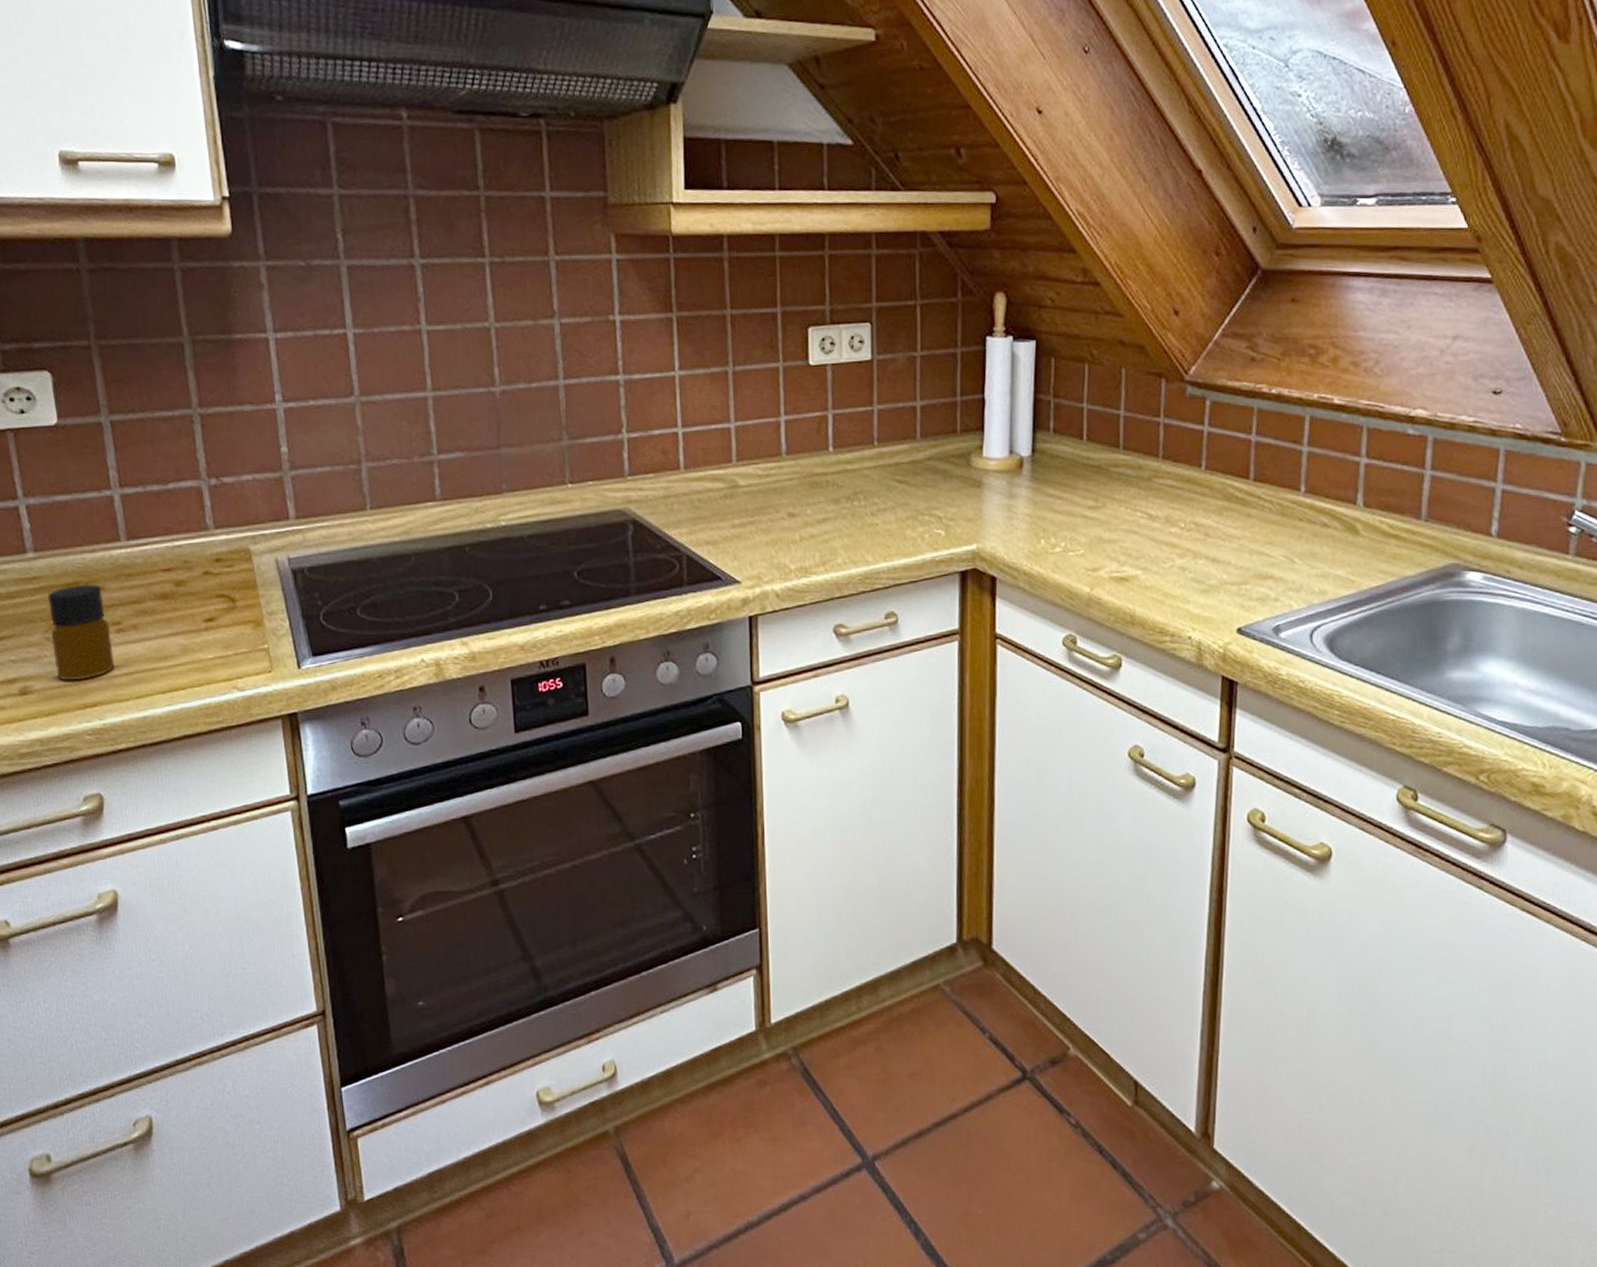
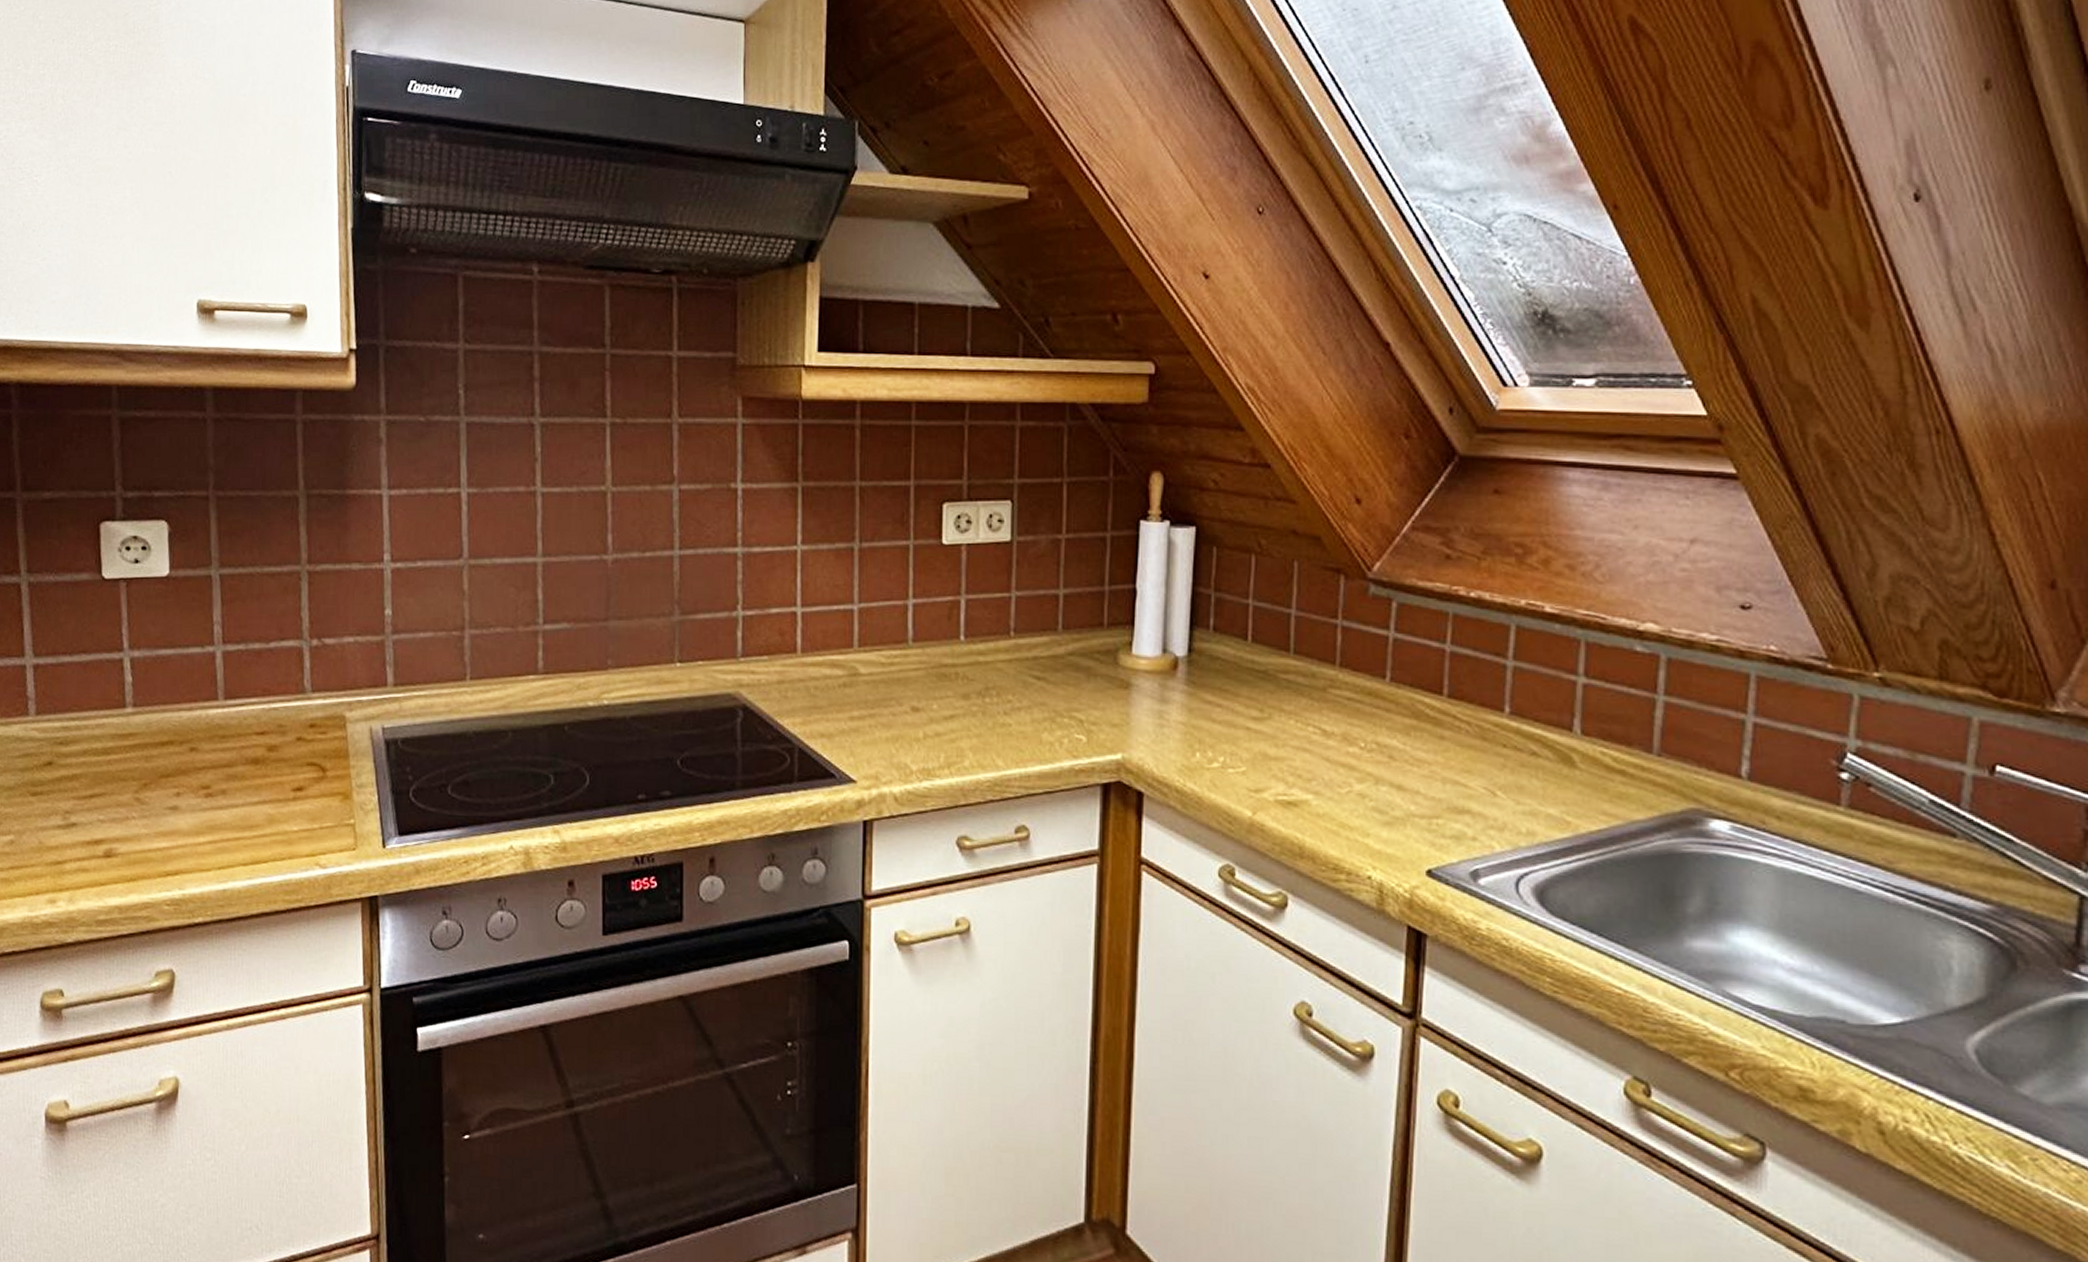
bottle: present [47,584,114,681] -> none [140,743,200,846]

